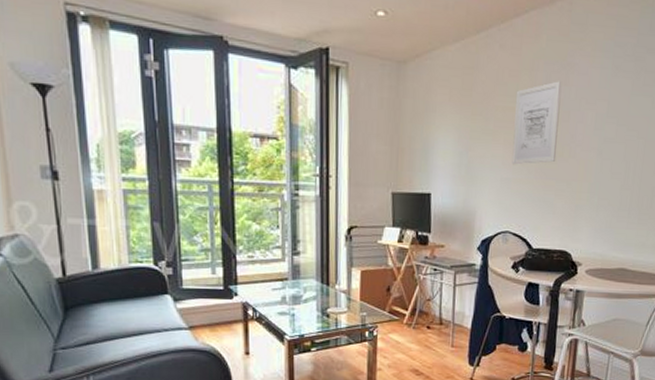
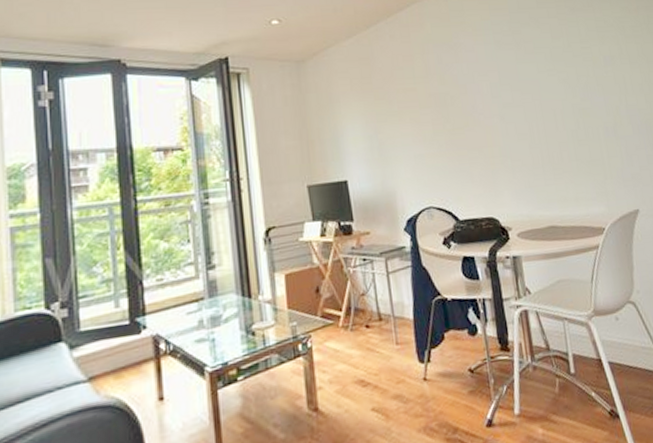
wall art: present [511,81,562,165] -> none [412,60,463,141]

